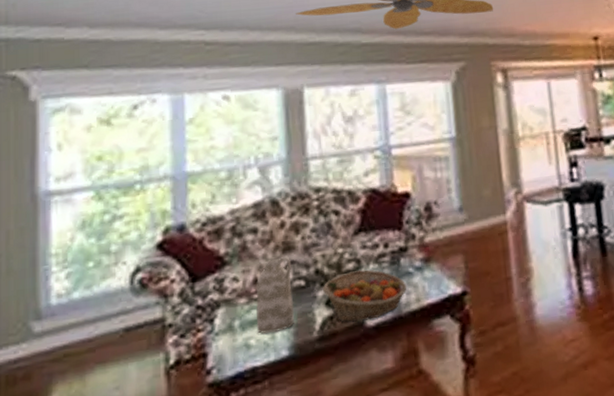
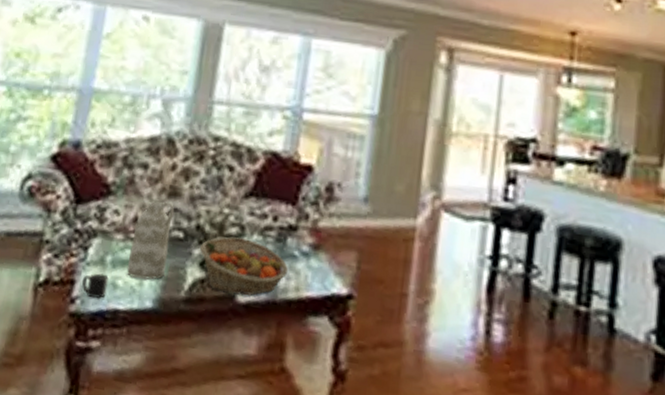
mug: none [215,338,241,364] -> present [82,273,109,298]

